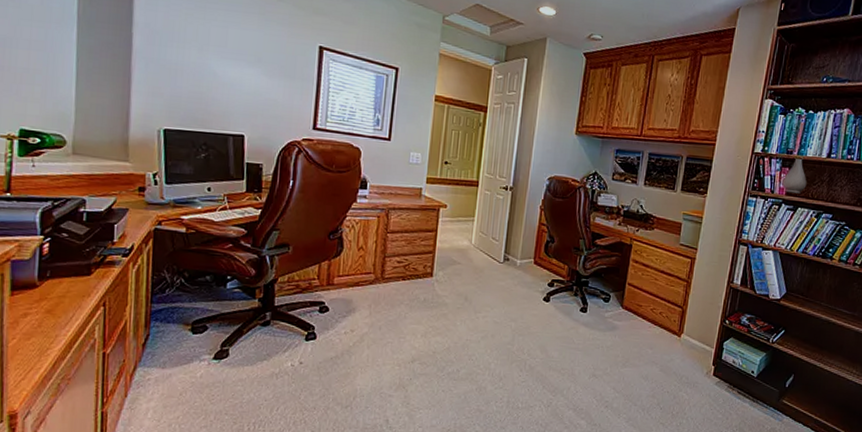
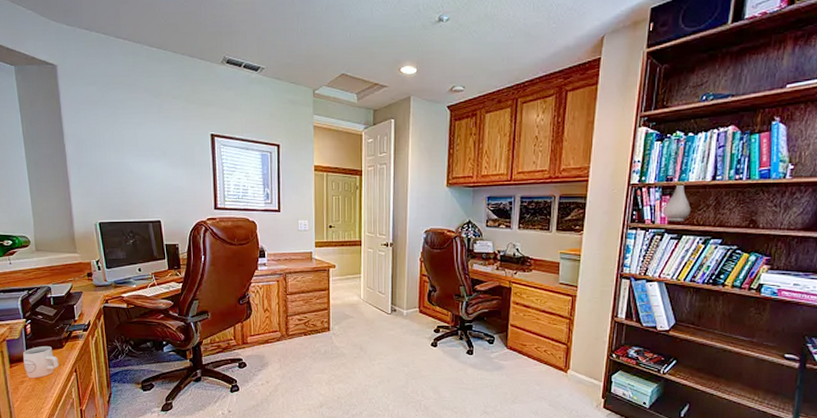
mug: none [31,271,83,312] -> present [23,346,59,379]

